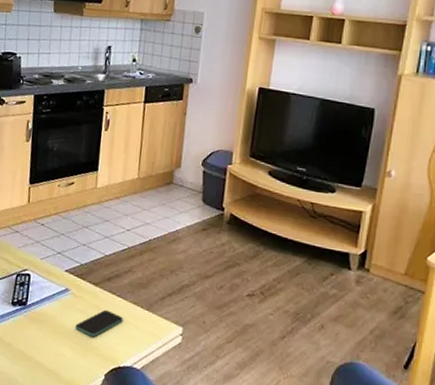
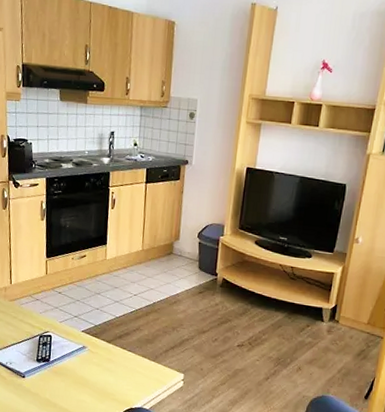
smartphone: present [75,309,123,337] -> none [93,362,133,385]

